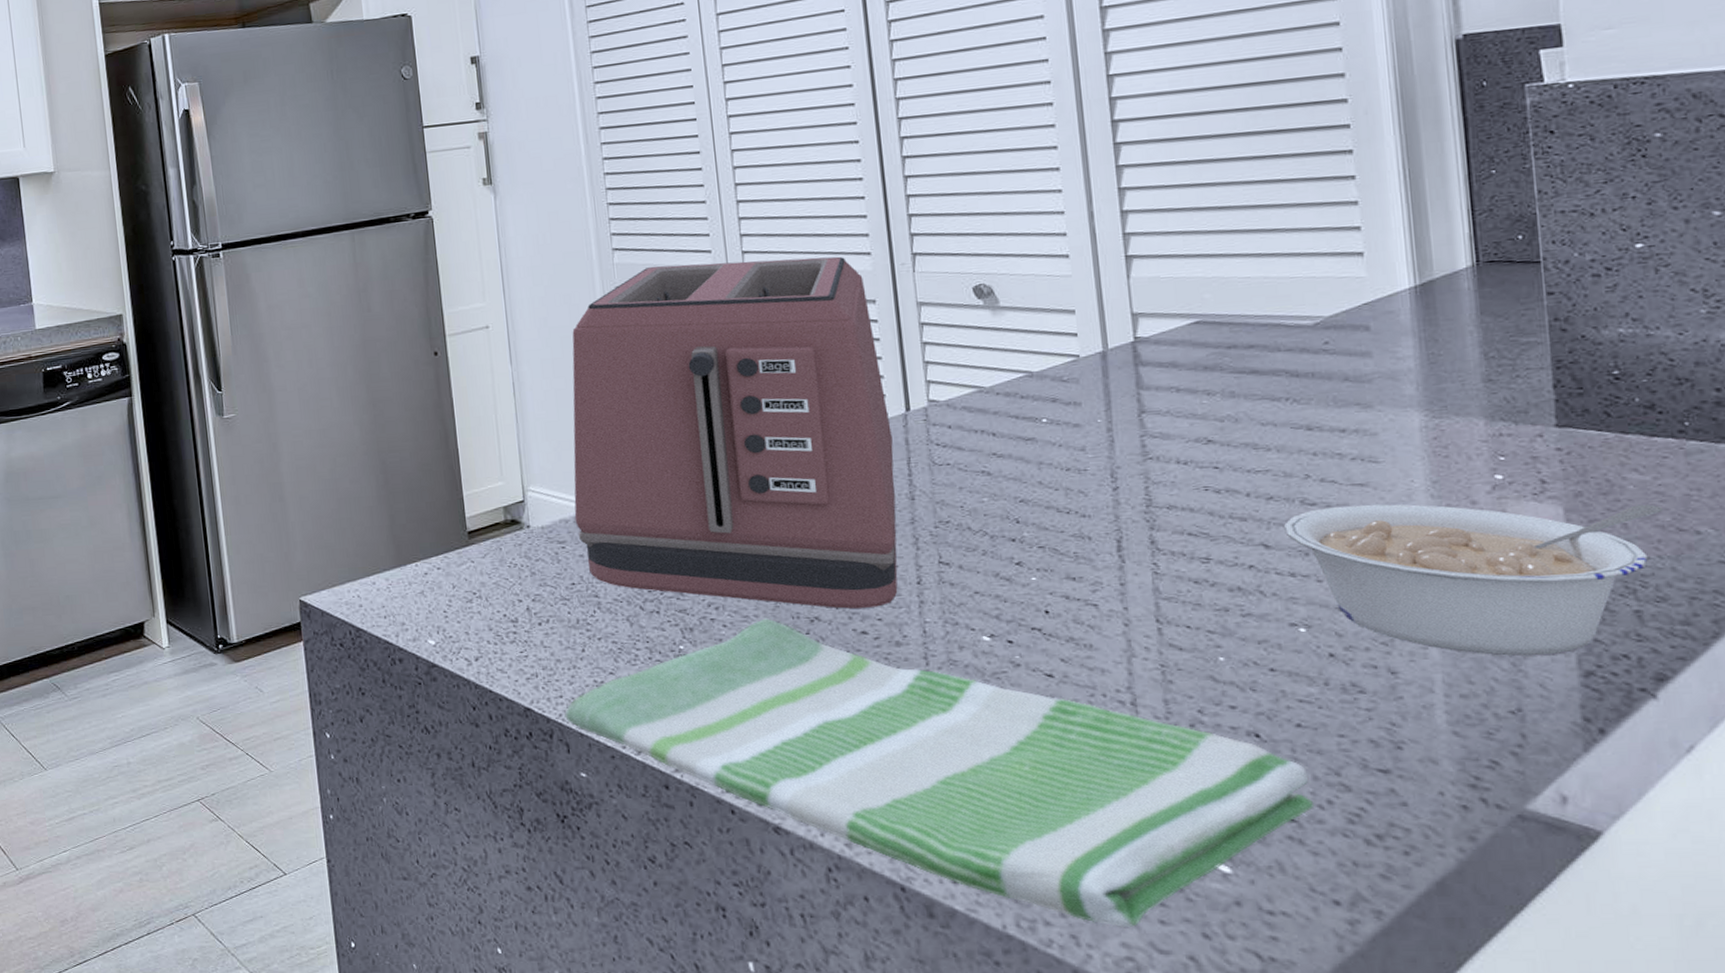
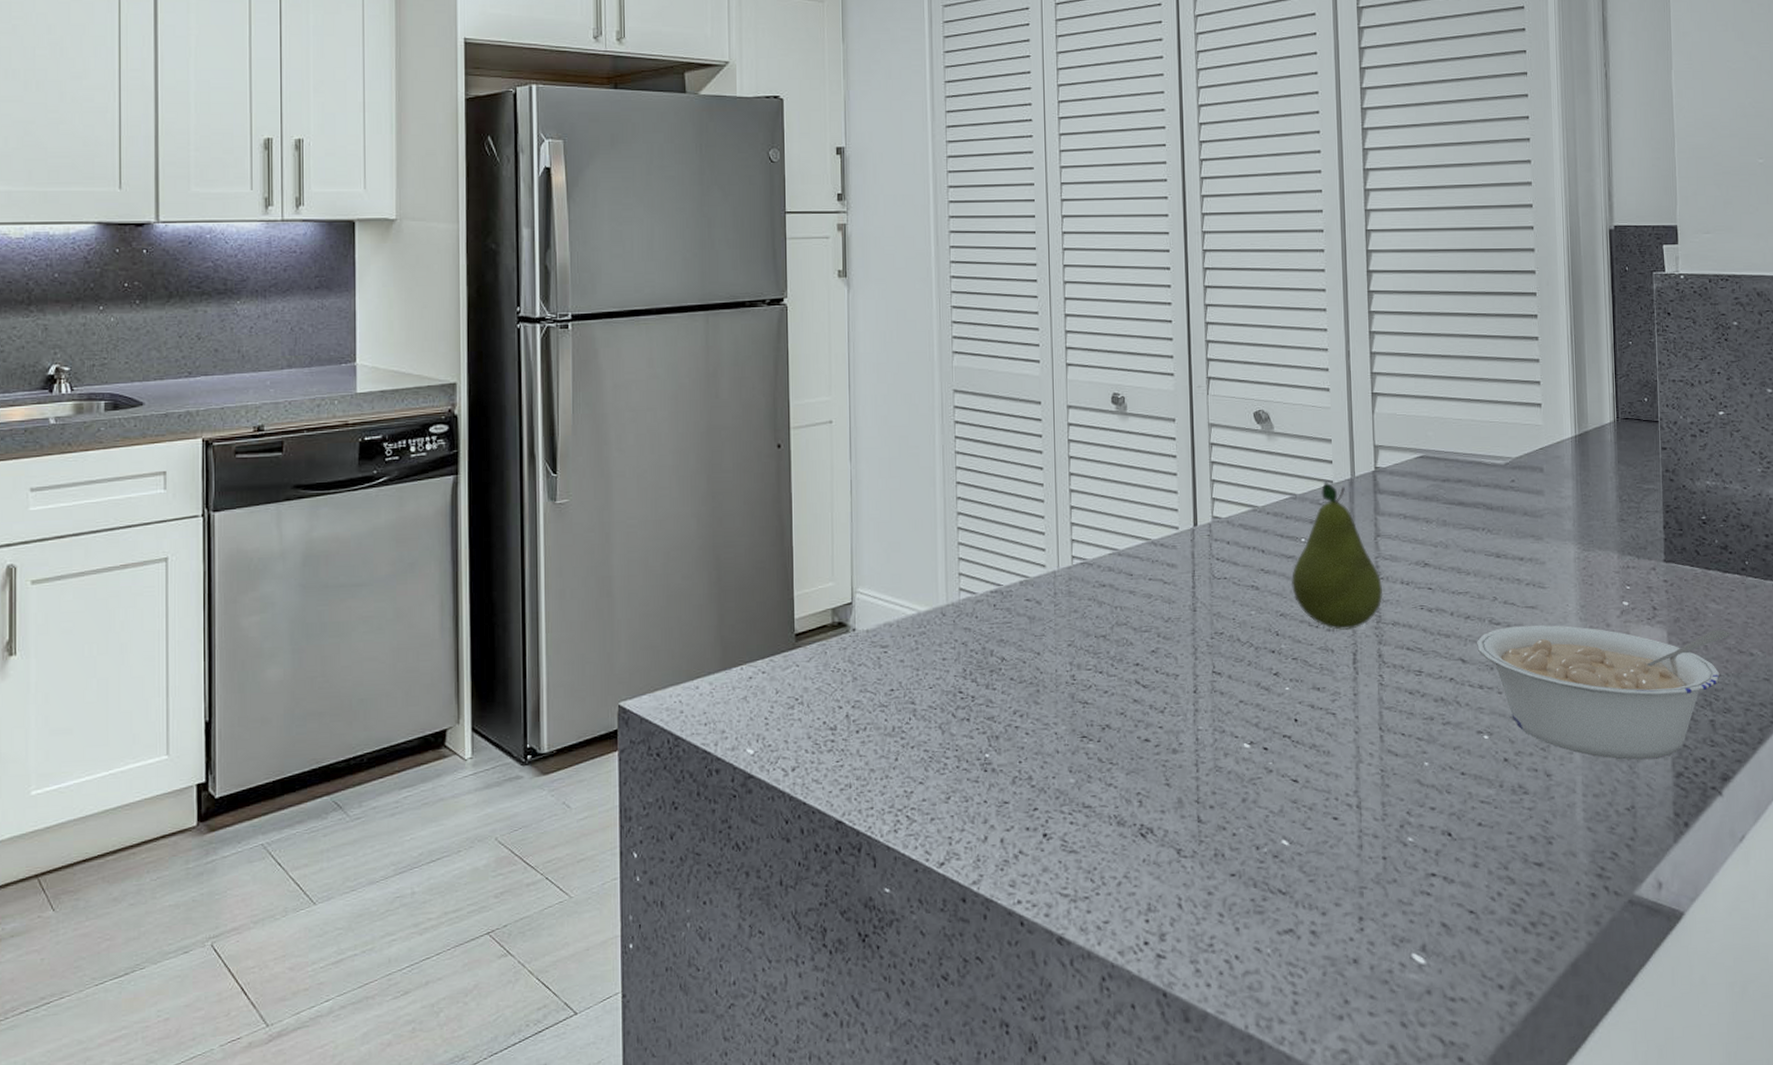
dish towel: present [564,618,1315,928] -> none [874,726,1488,1022]
toaster: present [572,256,898,609] -> none [898,371,1181,717]
fruit: none [1031,356,1153,516] -> present [1290,481,1383,630]

